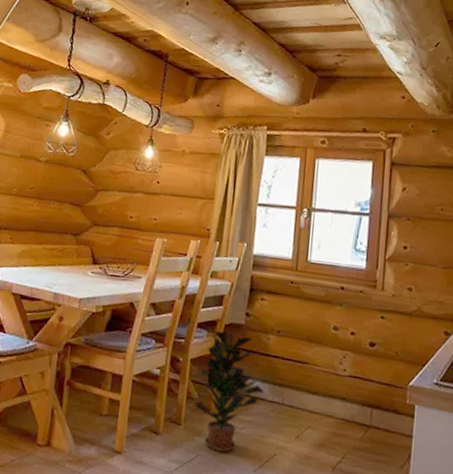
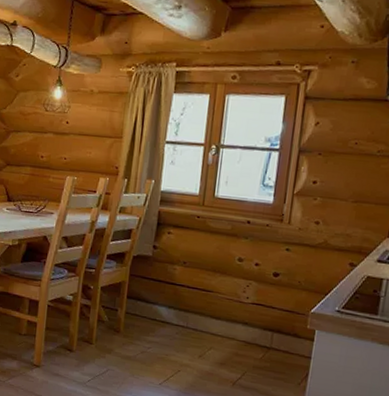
potted plant: present [194,331,264,453] -> none [104,262,170,368]

